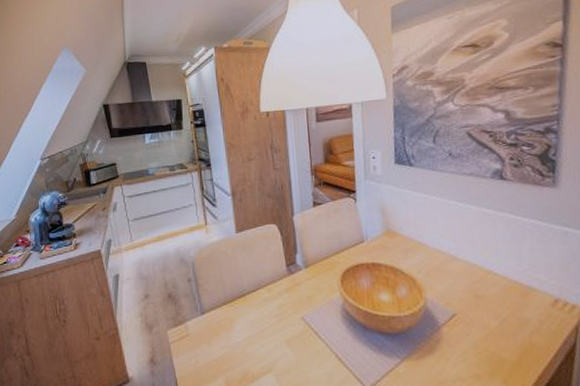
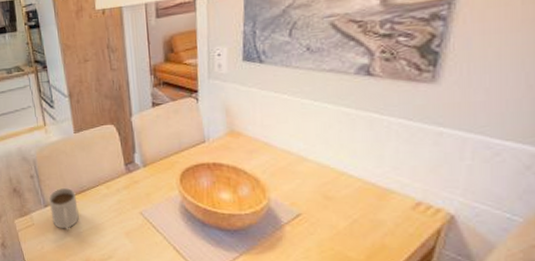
mug: none [206,291,238,341] -> present [48,187,79,231]

